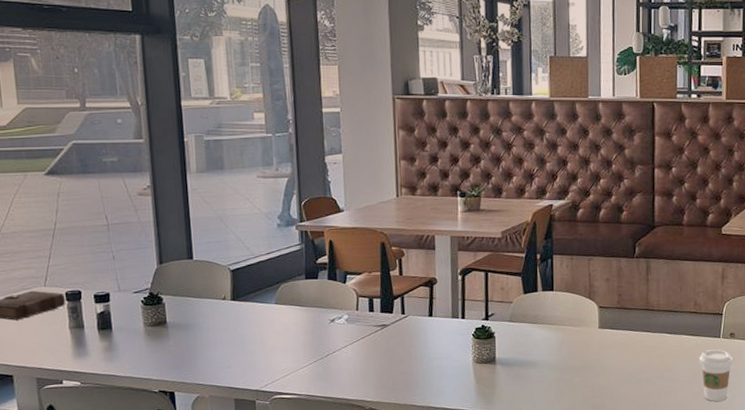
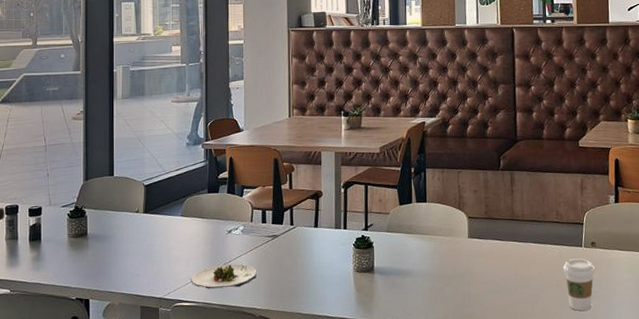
salad plate: none [290,354,365,381] -> present [190,264,257,289]

